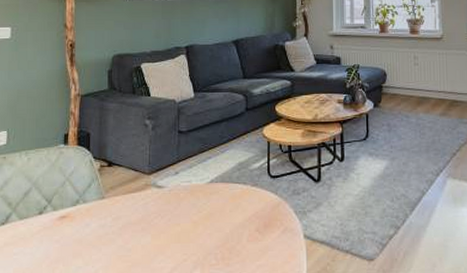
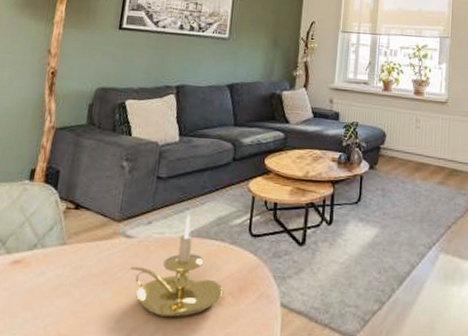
candle holder: none [164,163,250,255] -> present [130,215,223,317]

